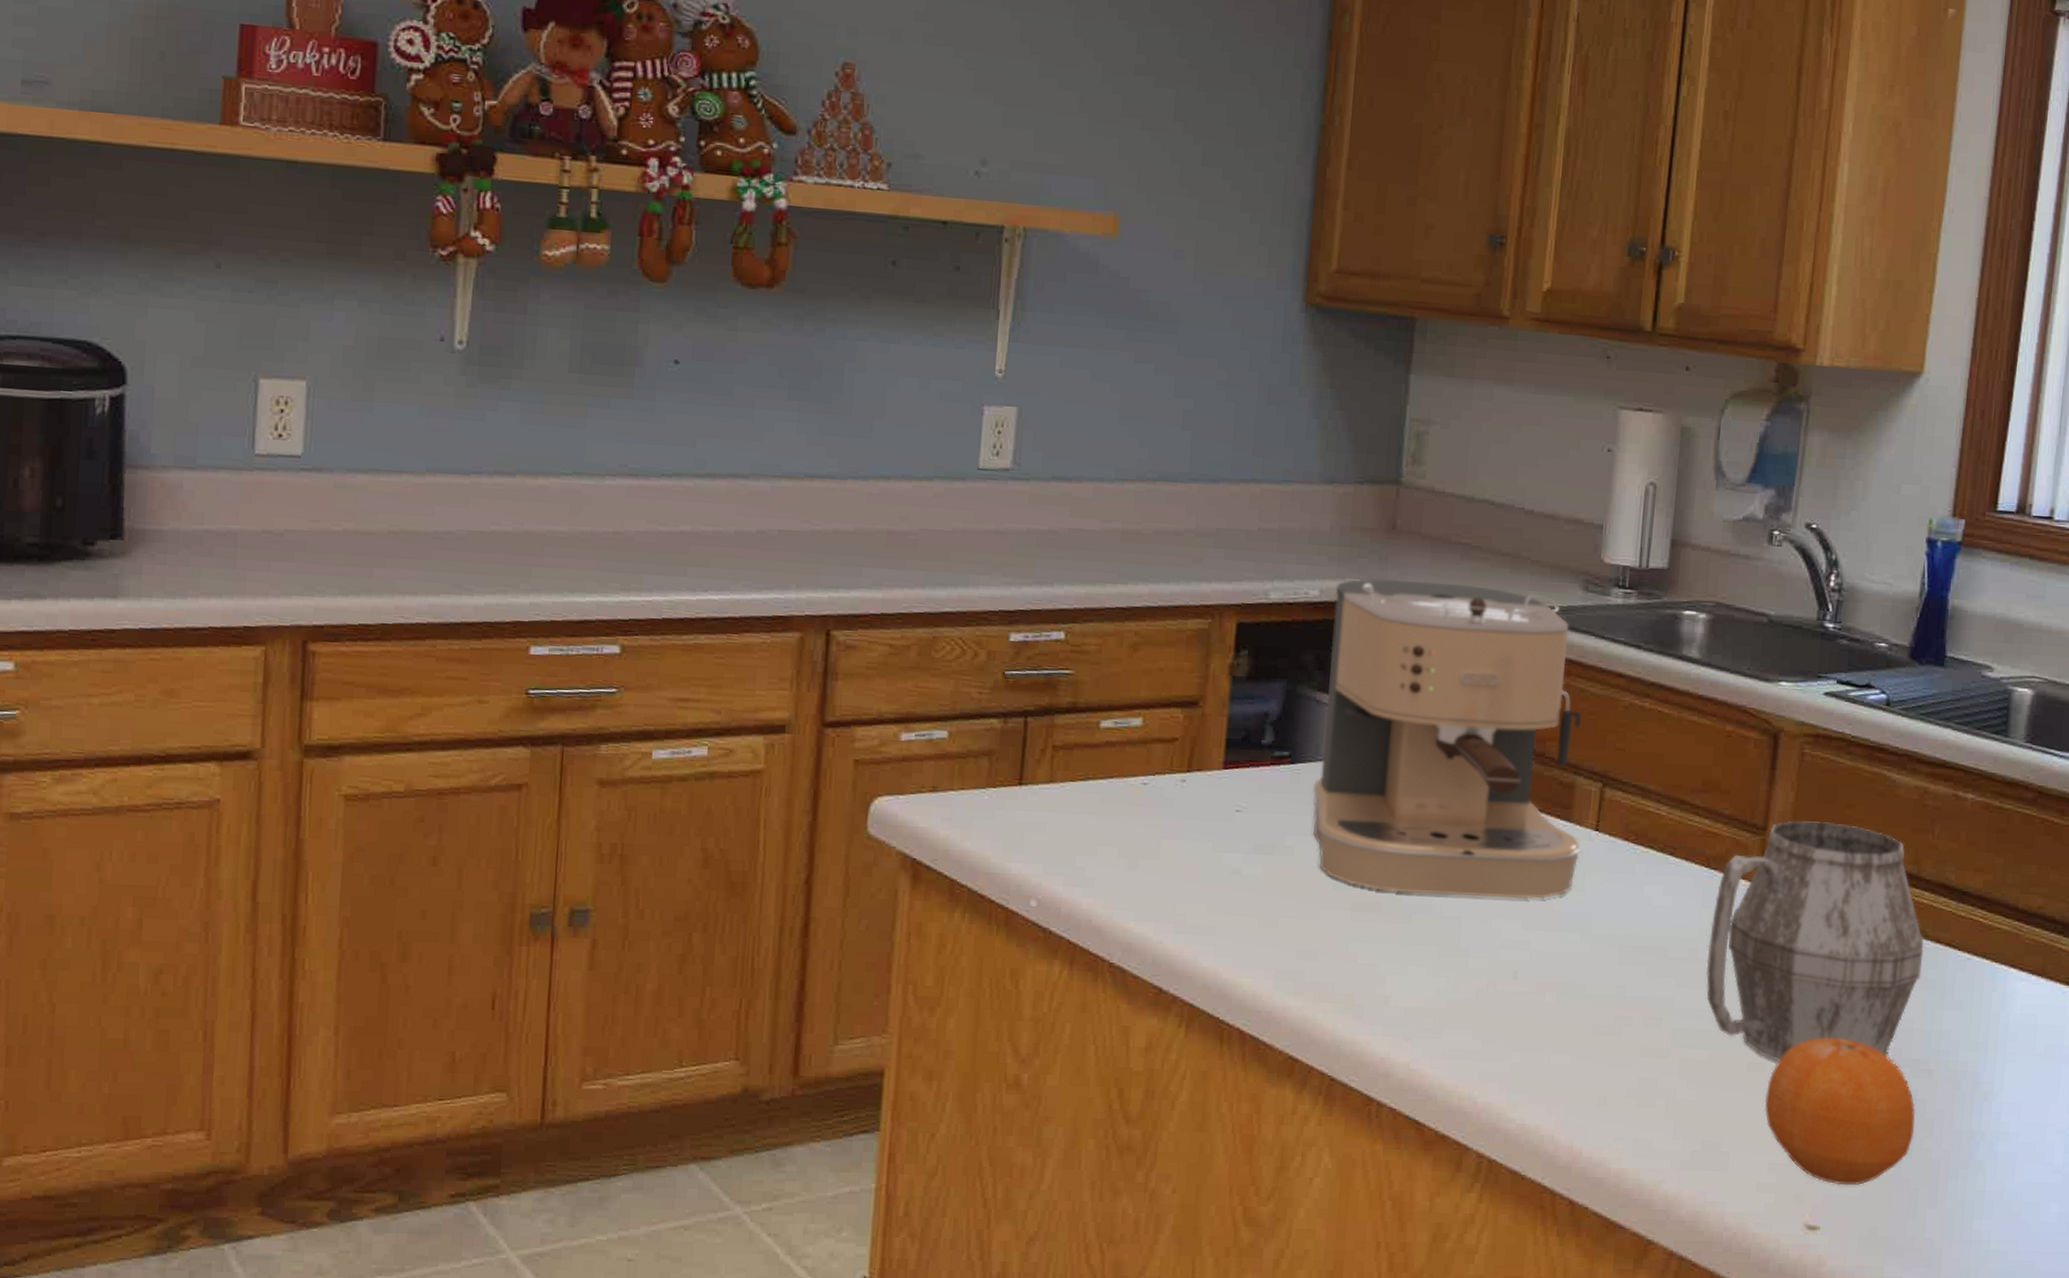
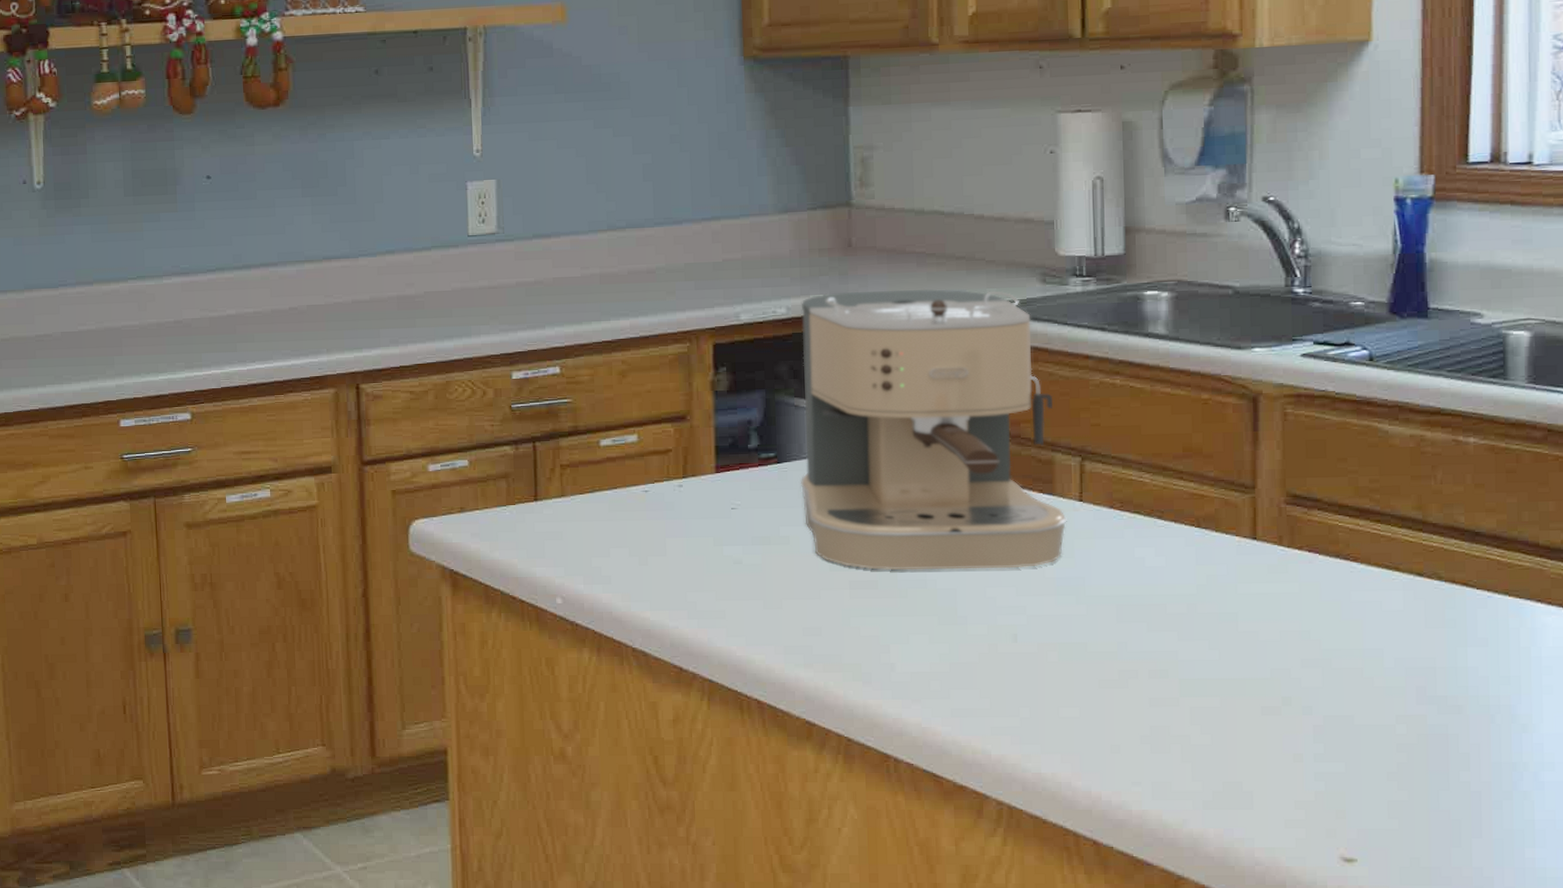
mug: present [1706,821,1924,1062] -> none [1207,476,1439,705]
fruit: present [1764,1037,1915,1186] -> none [1284,679,1449,819]

